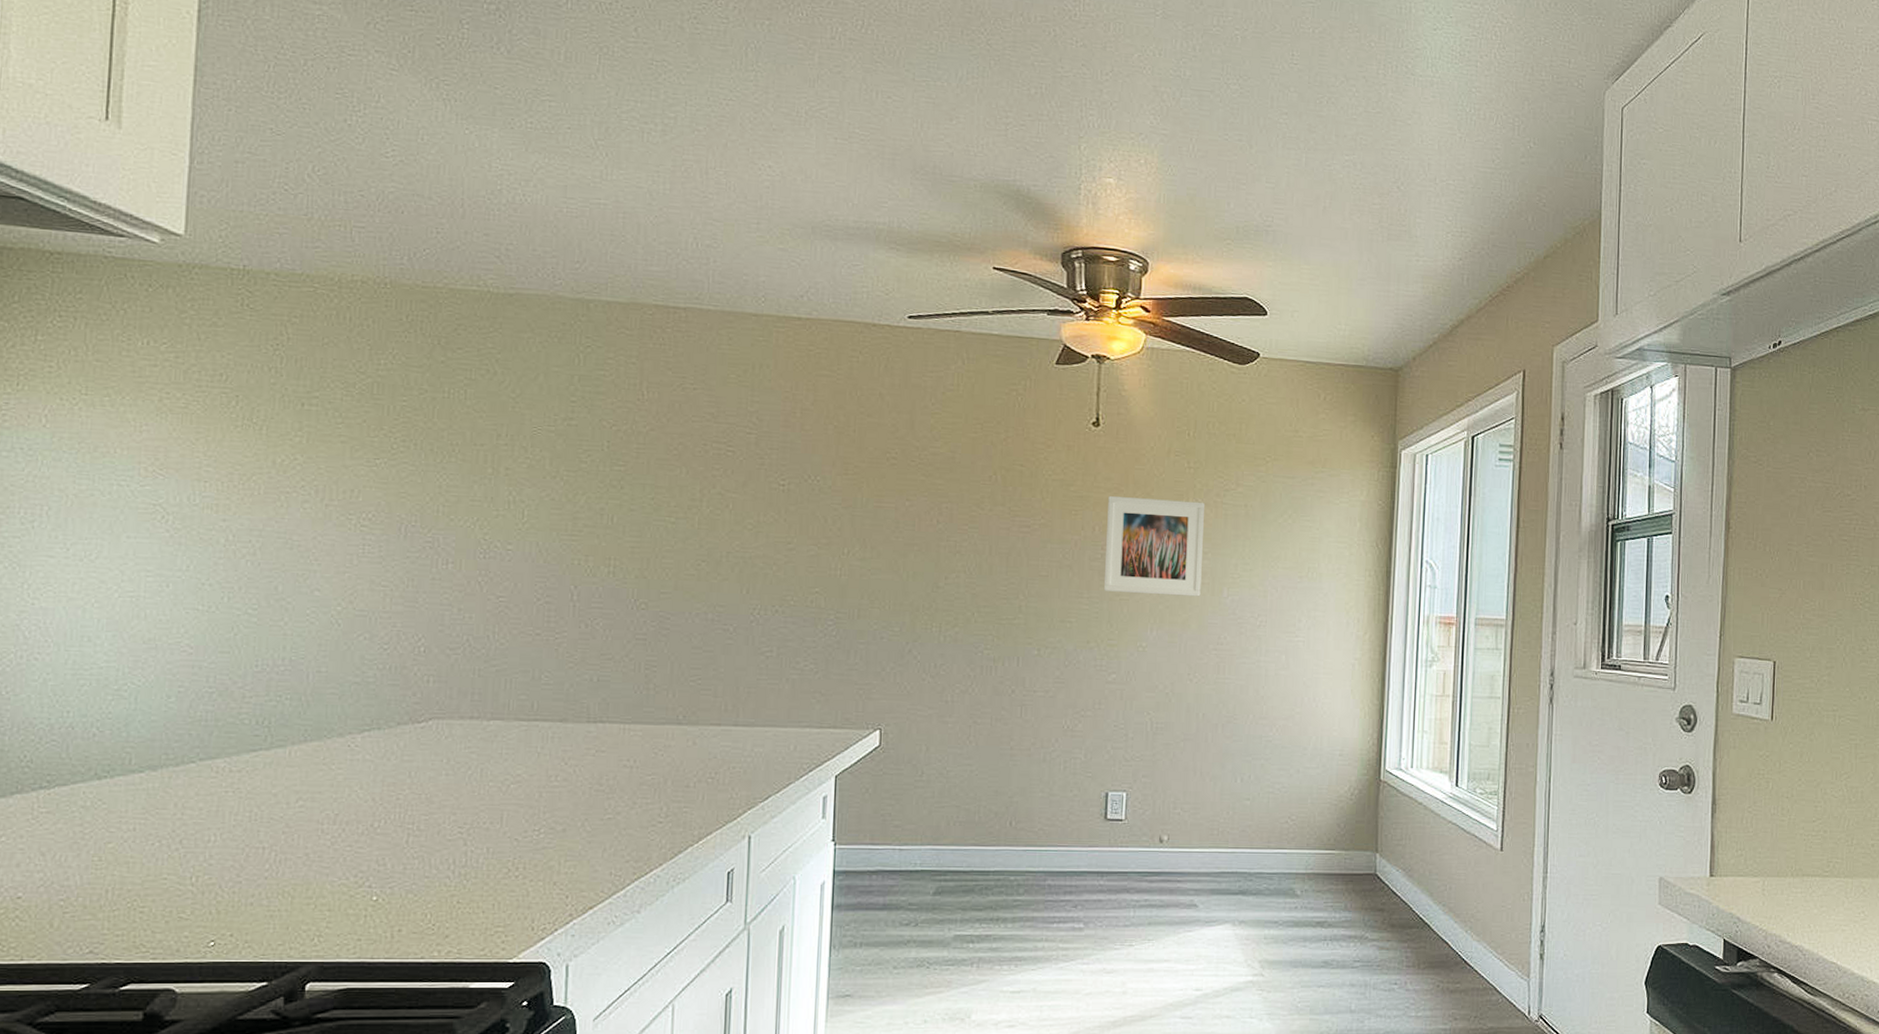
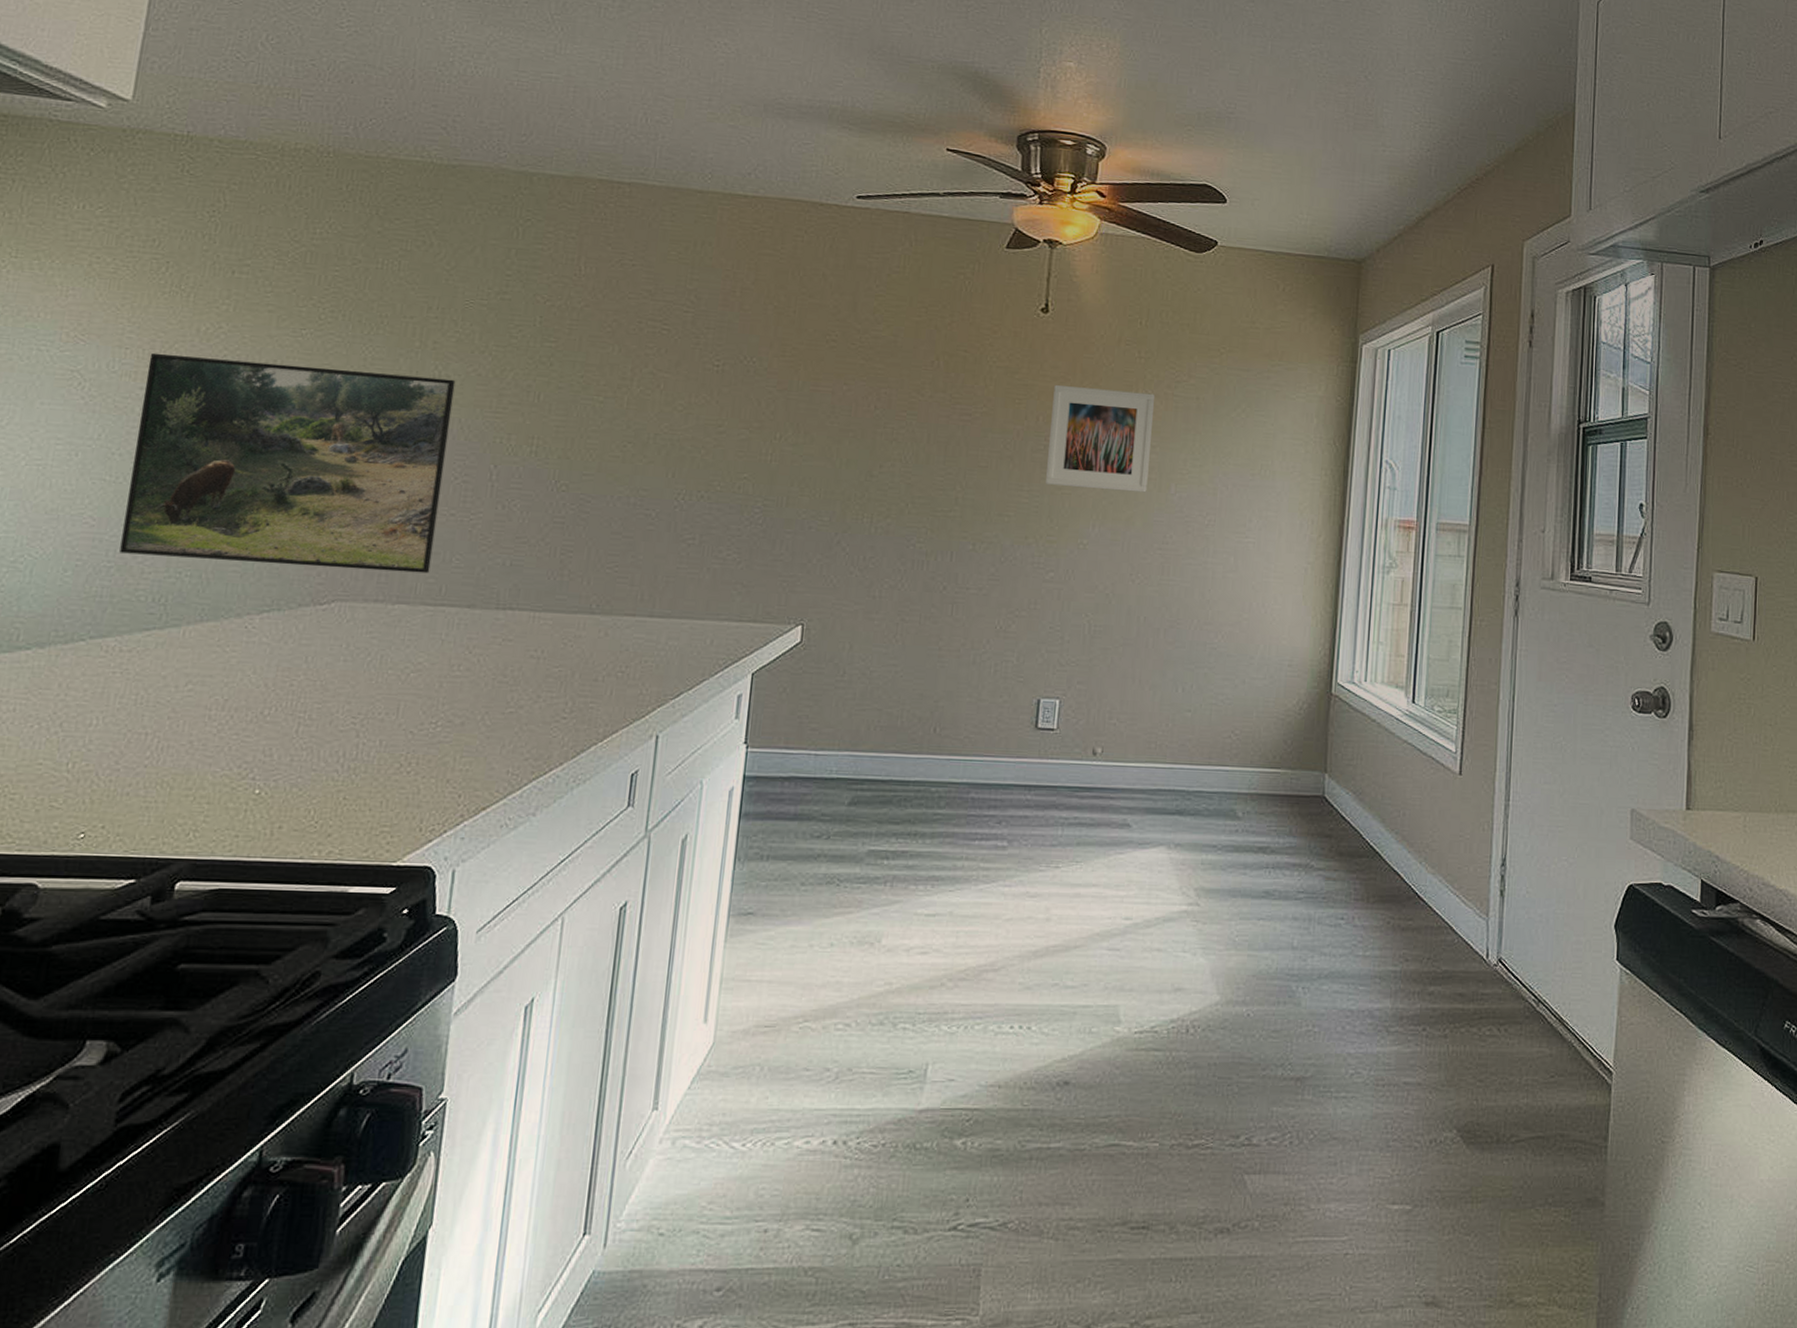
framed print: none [219,485,530,691] -> present [119,352,456,574]

